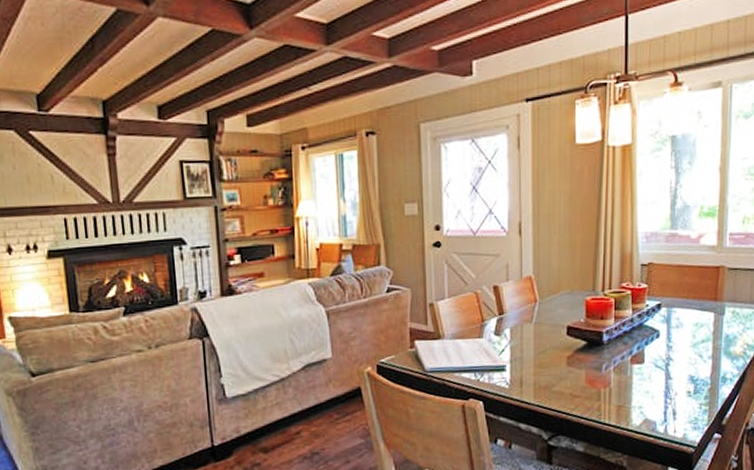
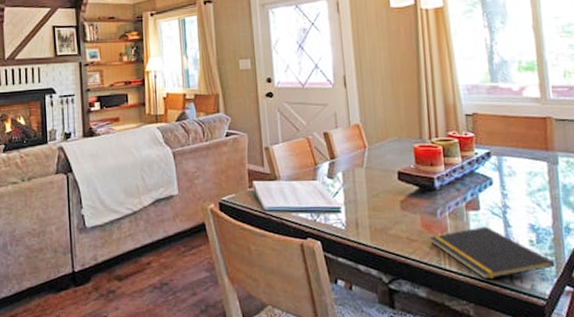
notepad: none [592,379,708,432] -> present [429,226,555,280]

